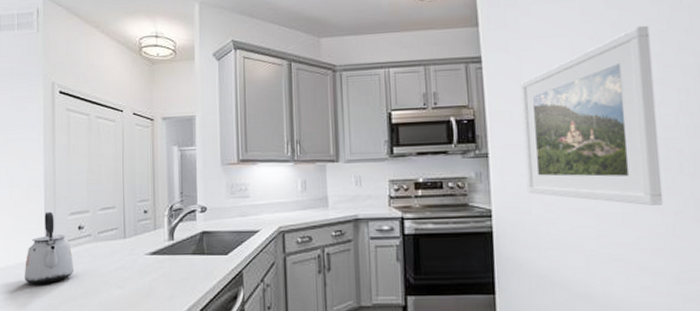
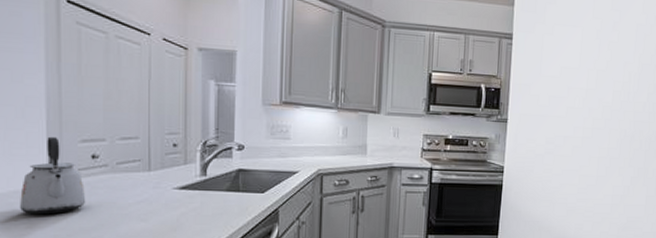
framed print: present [520,25,664,206] -> none [533,28,638,172]

